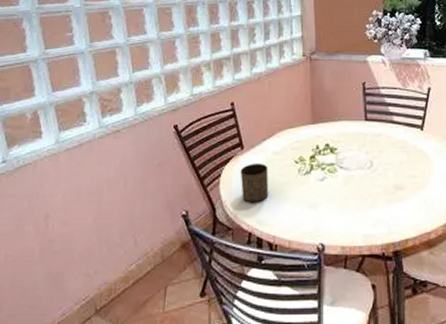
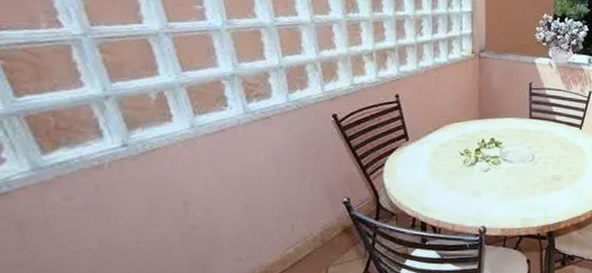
cup: present [240,164,269,203] -> none [404,155,434,191]

